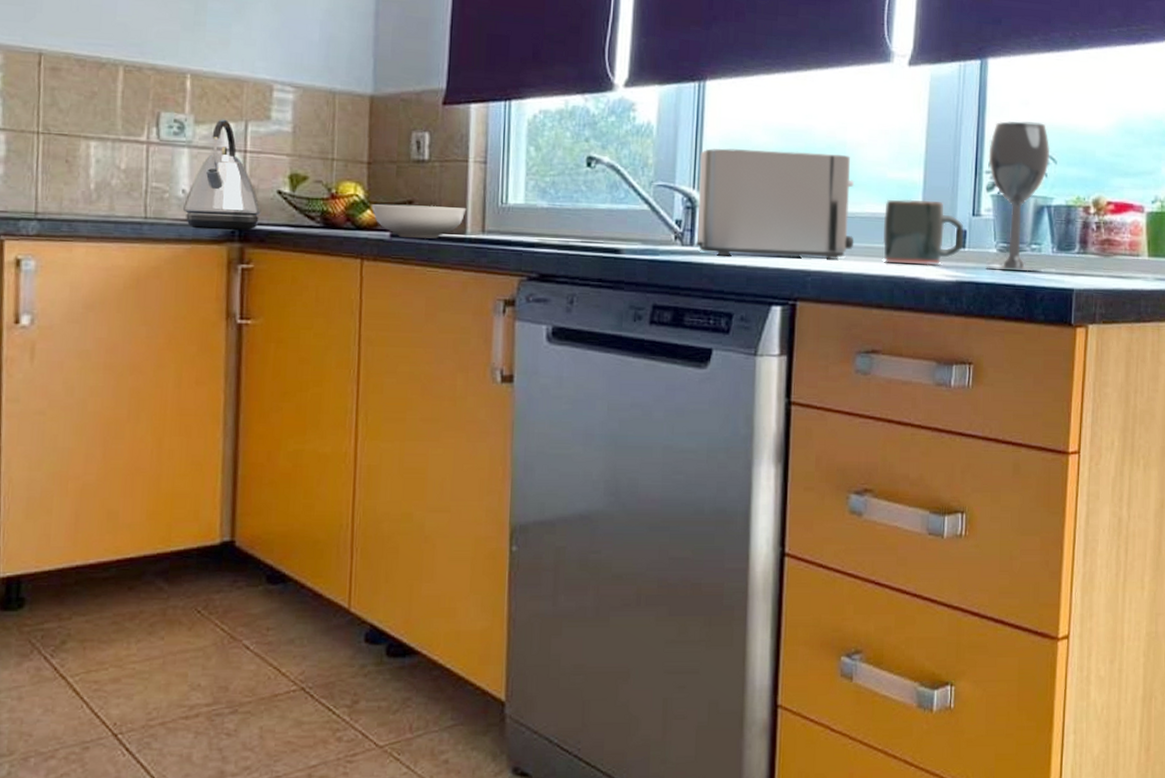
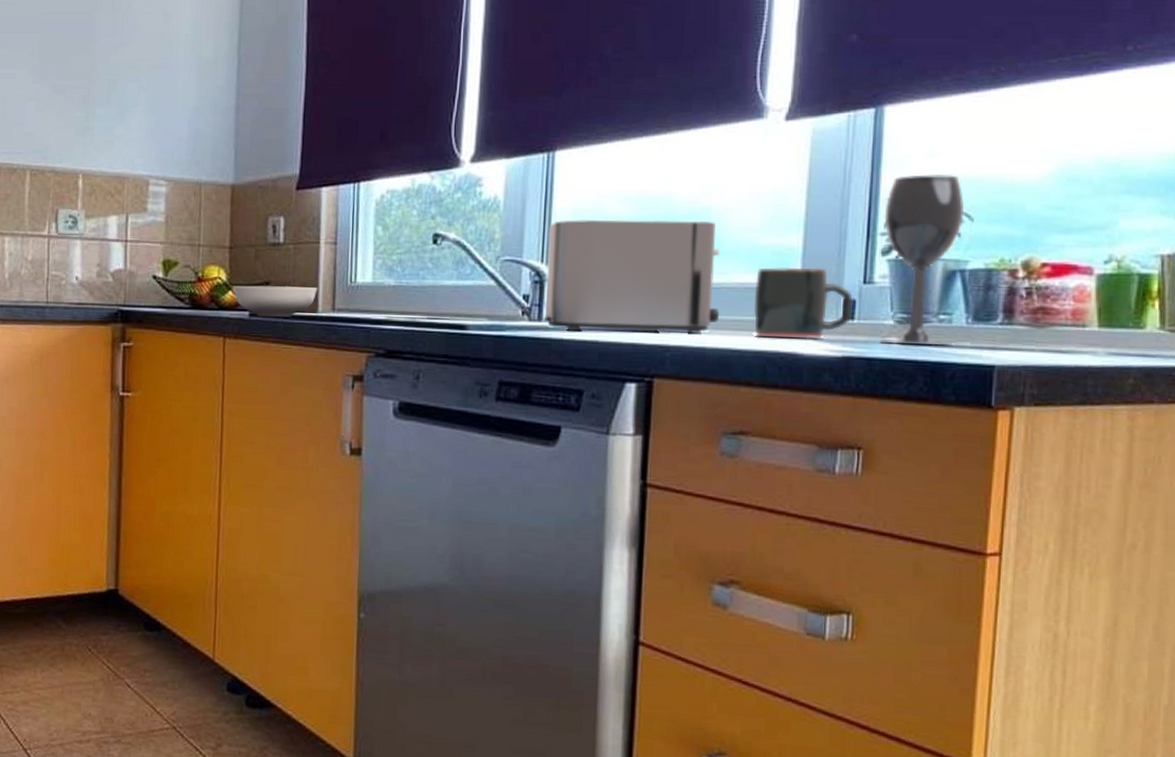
kettle: present [183,119,261,231] -> none [77,213,140,313]

